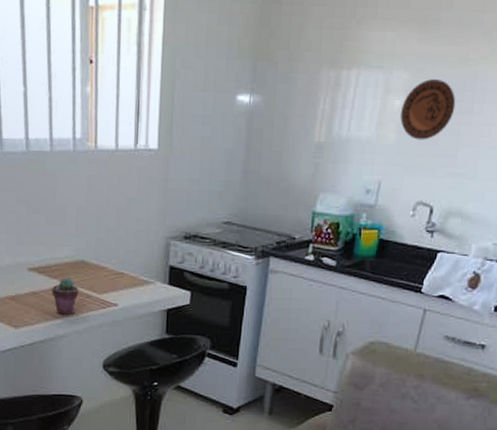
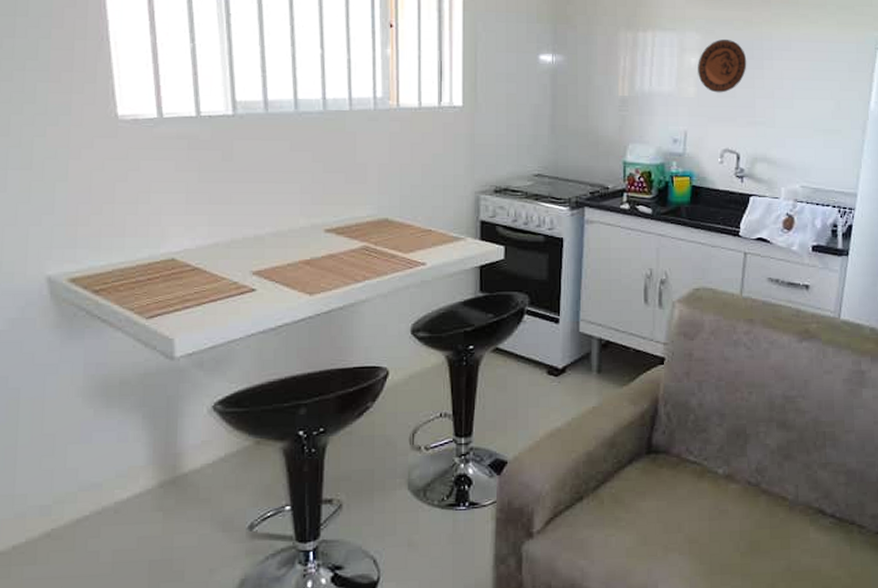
potted succulent: present [52,277,79,314] -> none [352,238,382,277]

